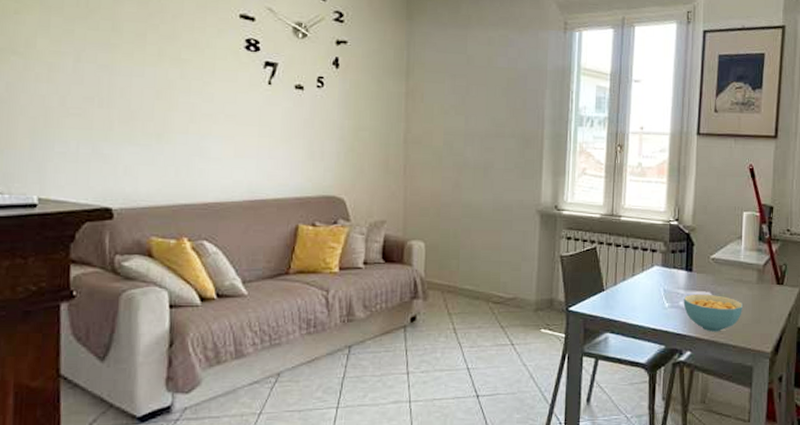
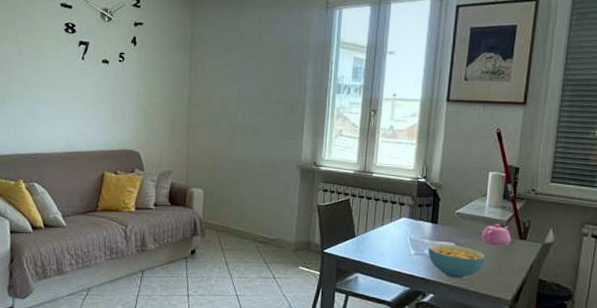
teapot: none [738,269,769,293] -> present [481,224,512,246]

